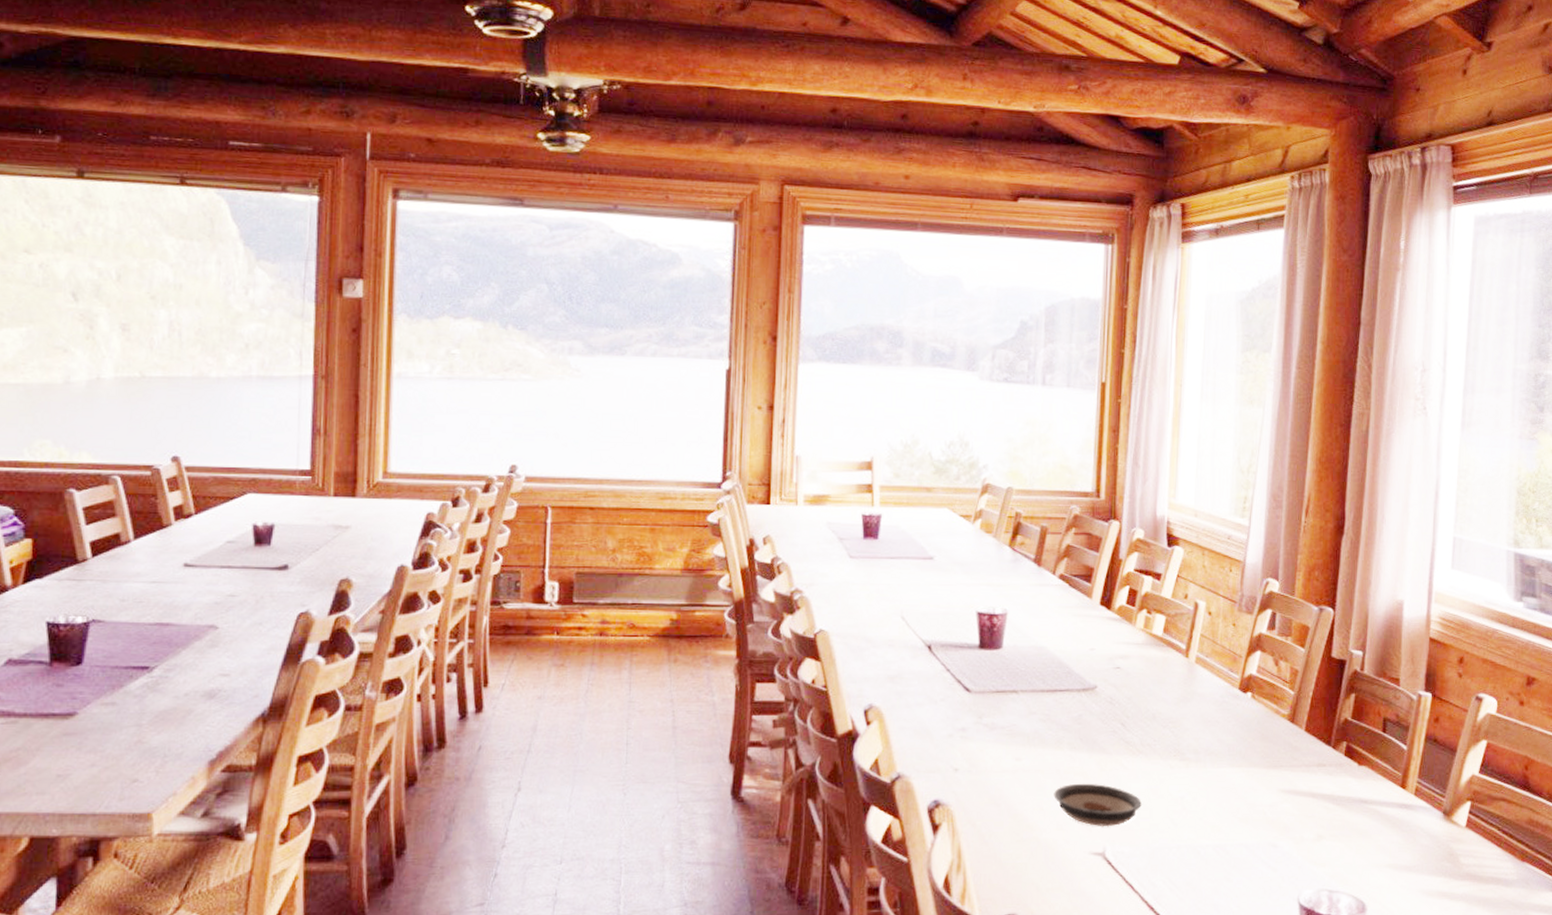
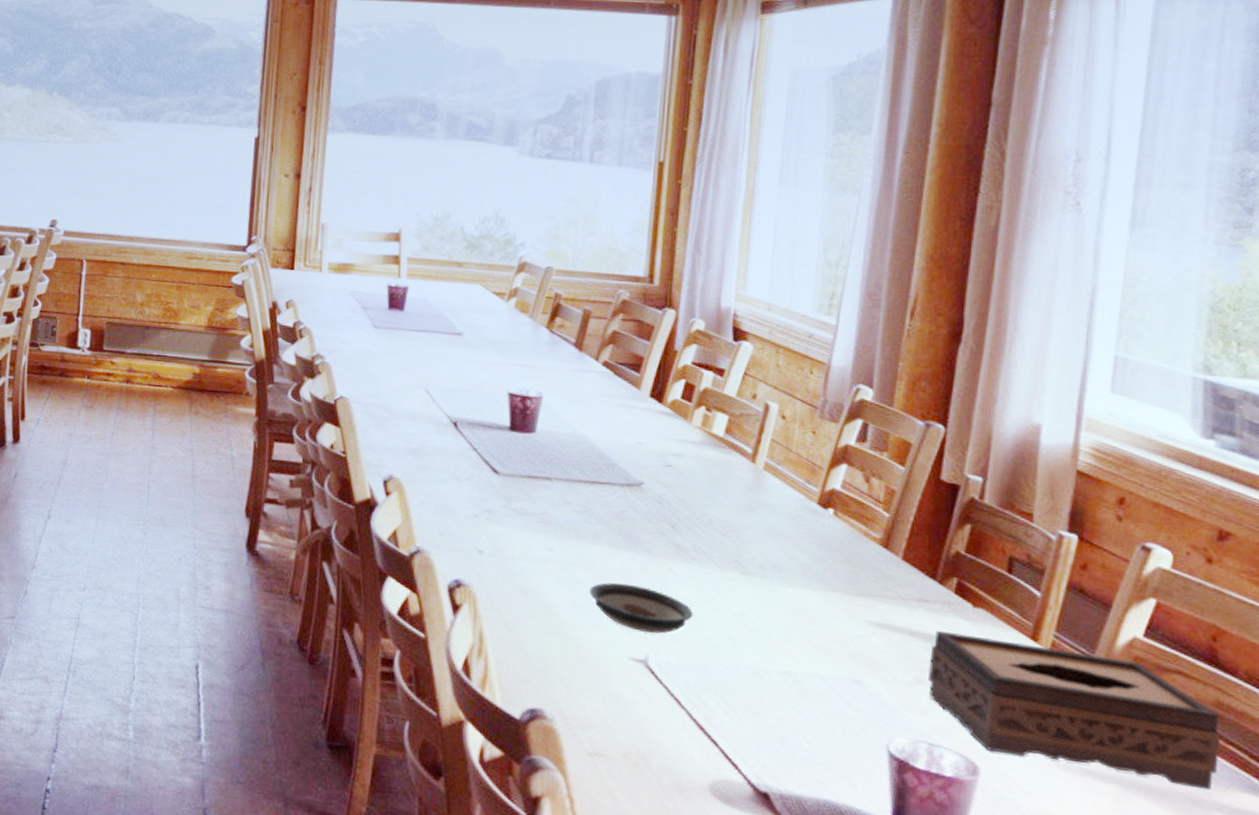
tissue box: none [1327,790,1533,895] -> present [929,630,1222,790]

